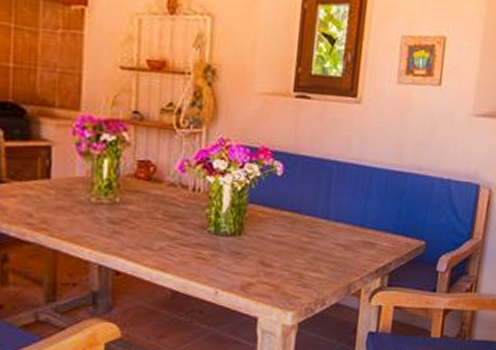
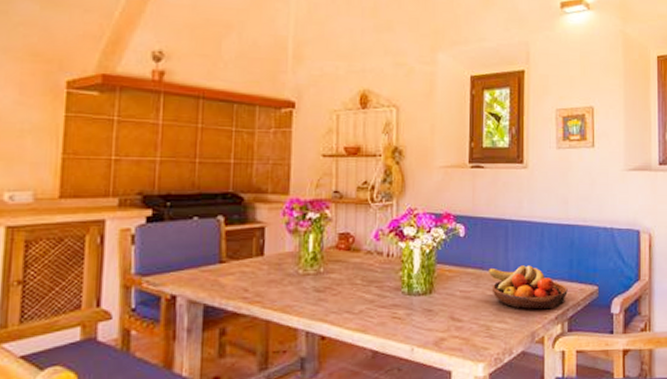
fruit bowl: none [305,212,392,262] -> present [488,265,568,310]

